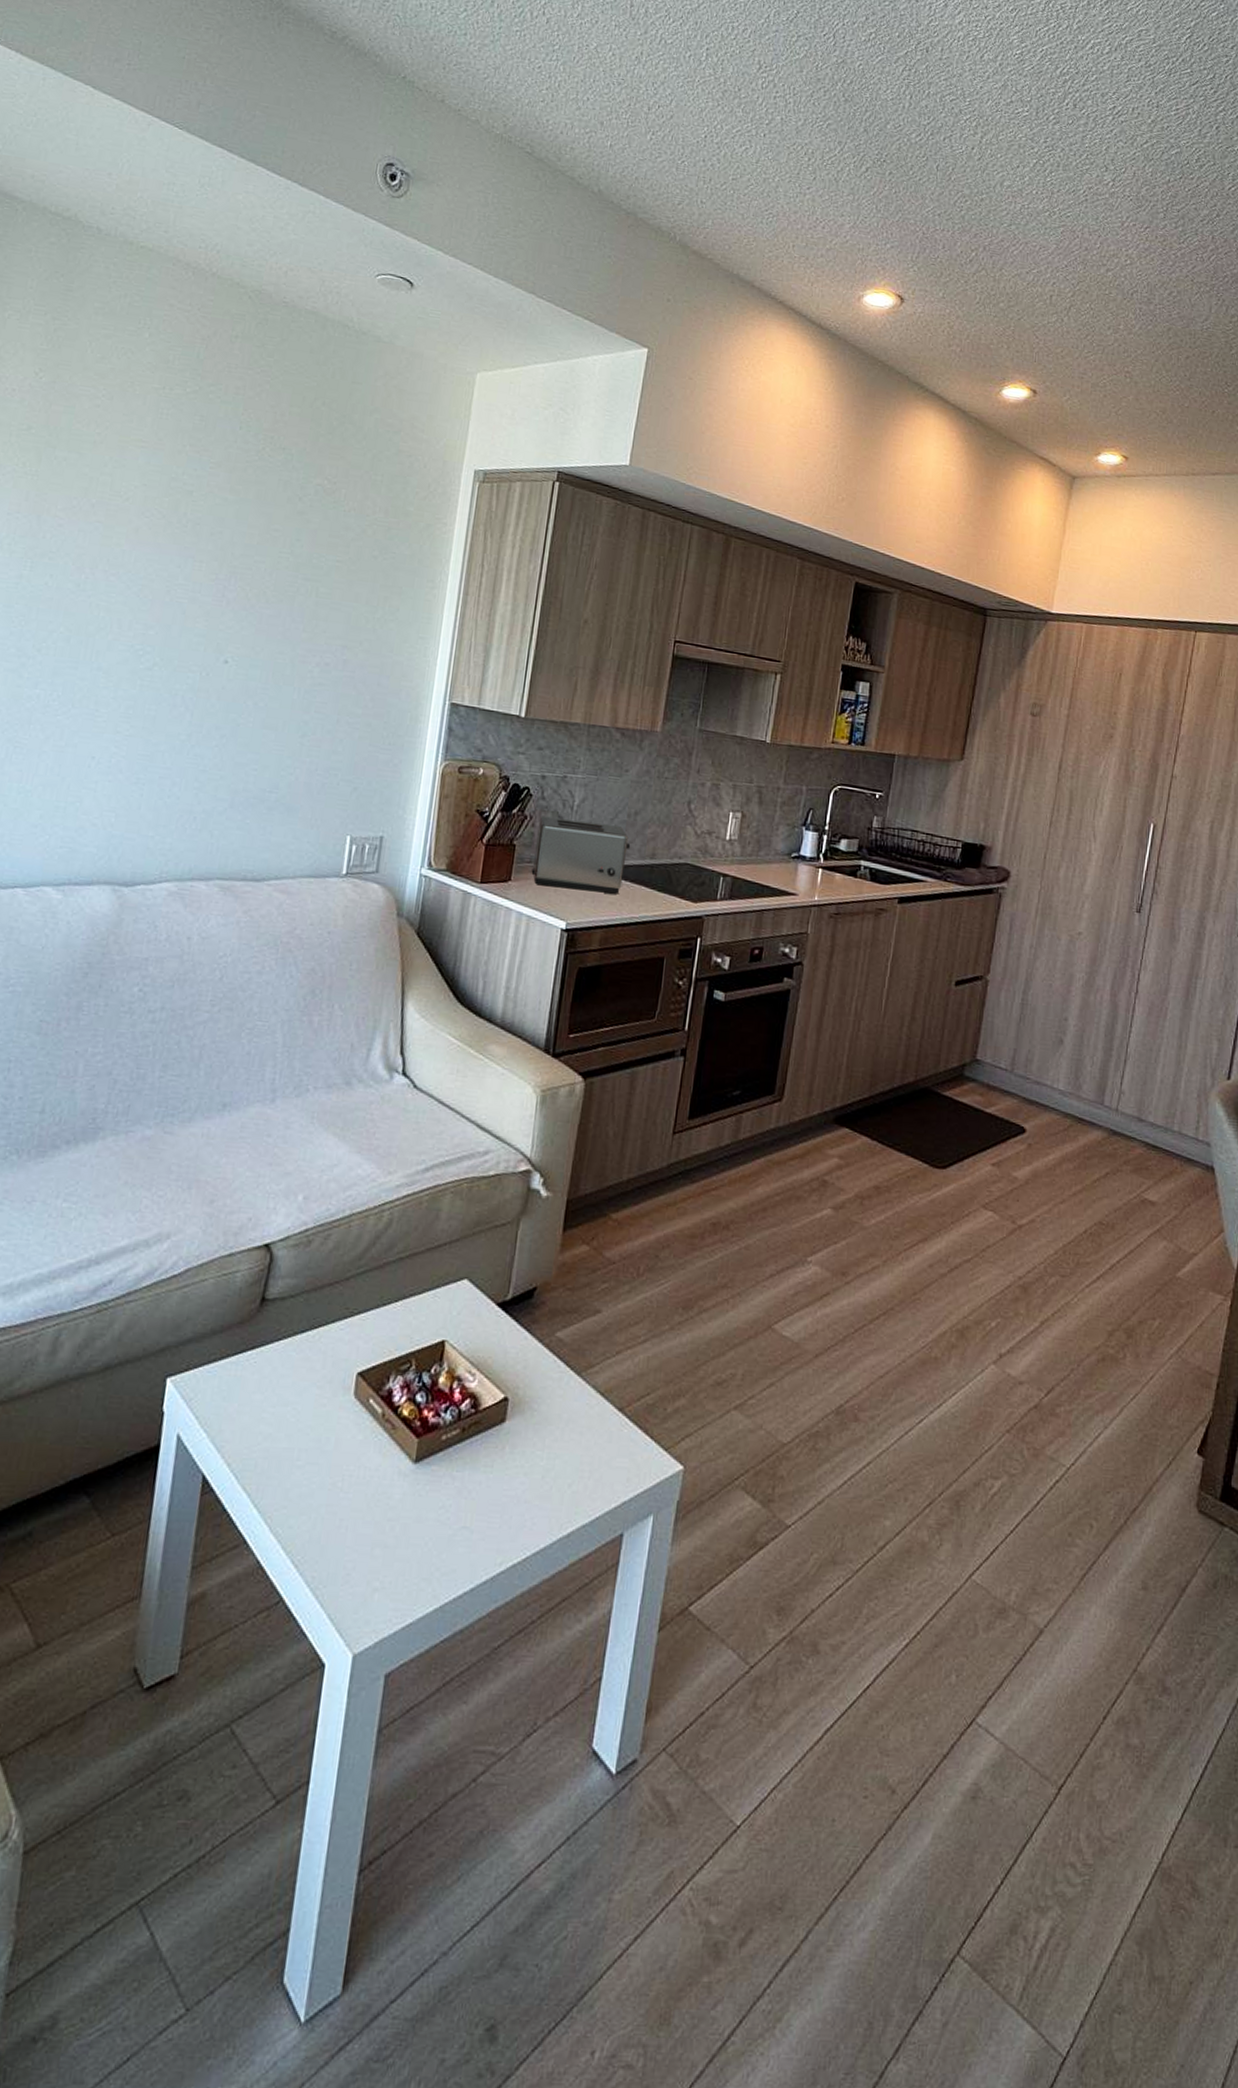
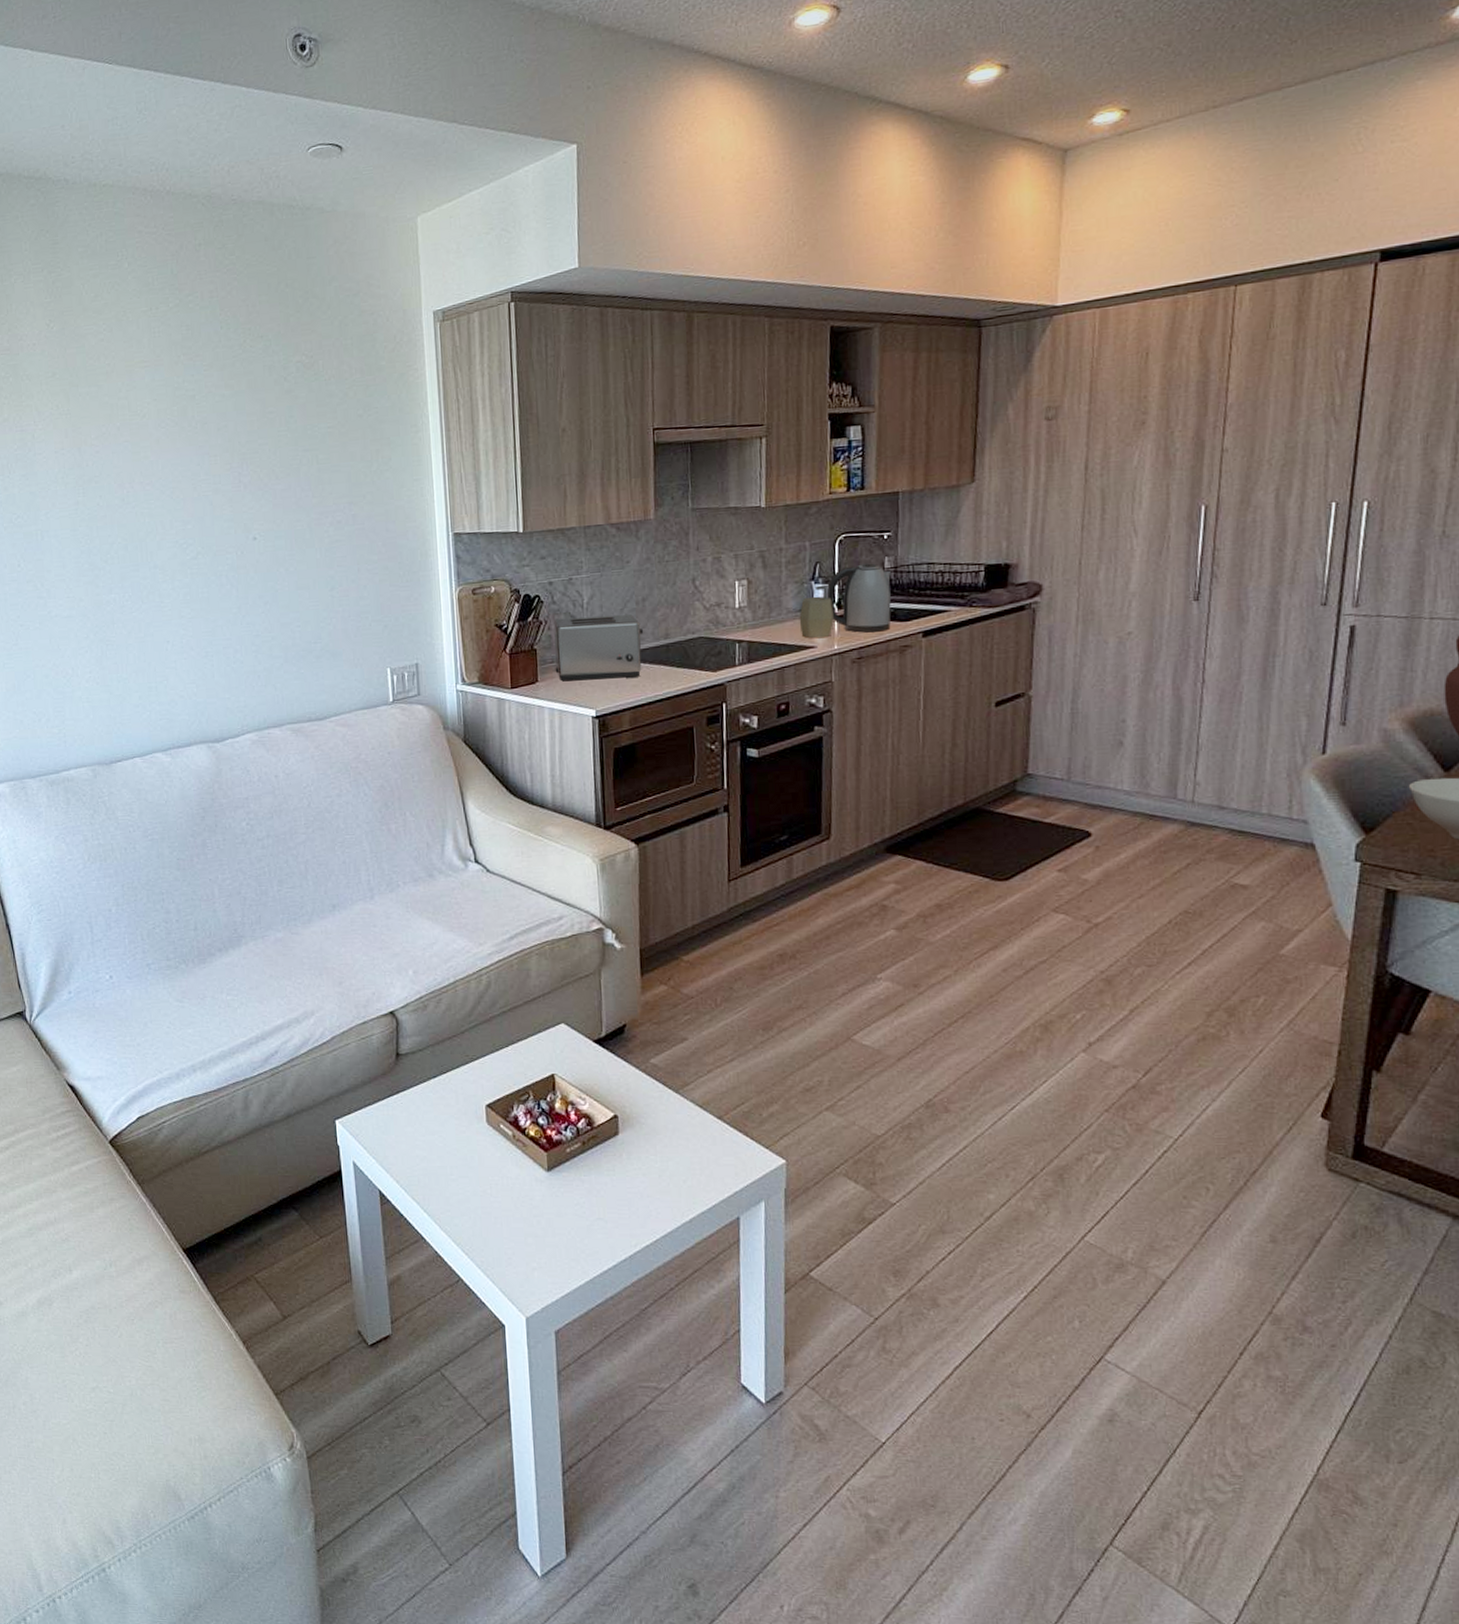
soap dispenser: none [785,832,820,887] -> present [799,584,835,639]
kettle: none [814,818,879,891] -> present [826,563,892,633]

